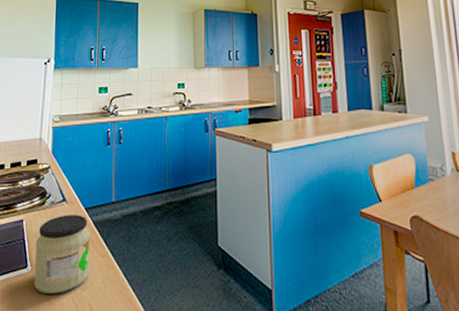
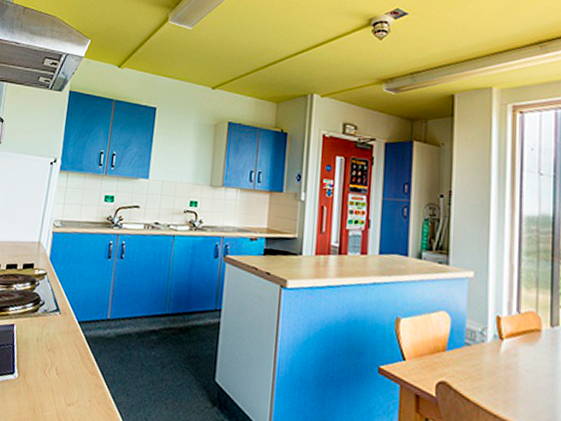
jar: present [34,215,90,294] -> none [19,325,81,405]

